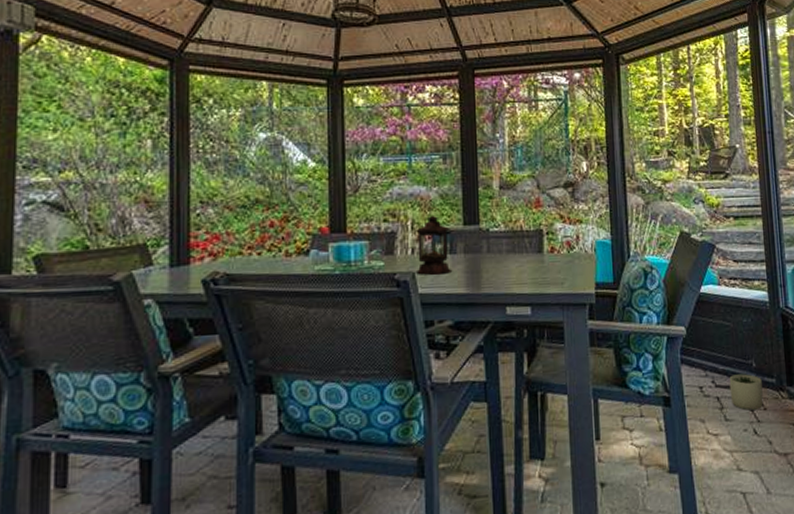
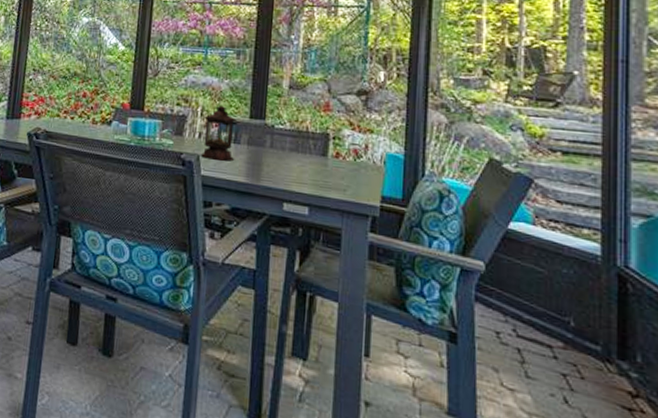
planter: present [729,374,763,410] -> none [535,328,581,376]

